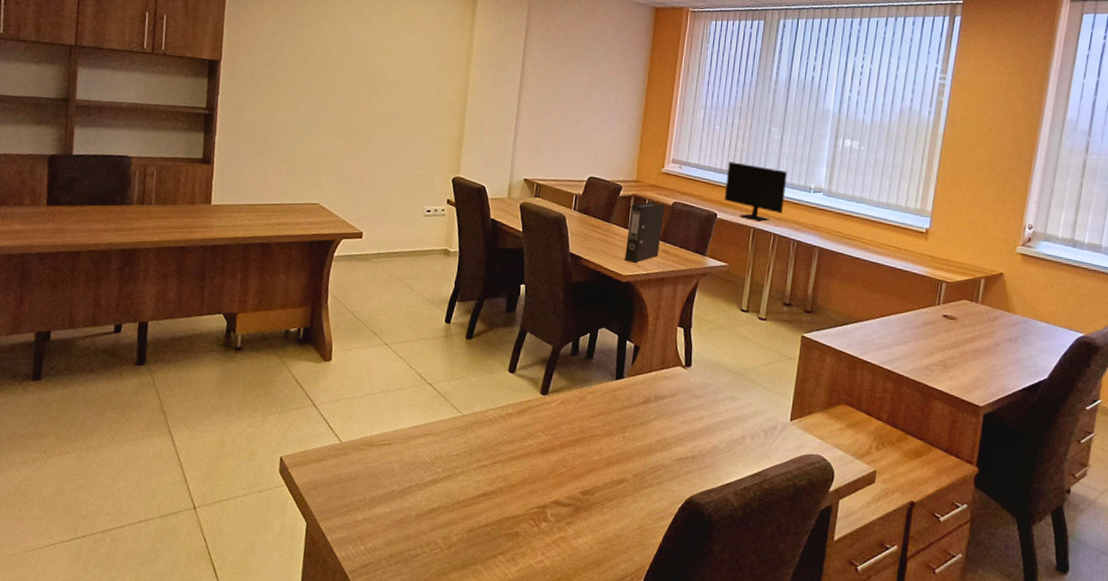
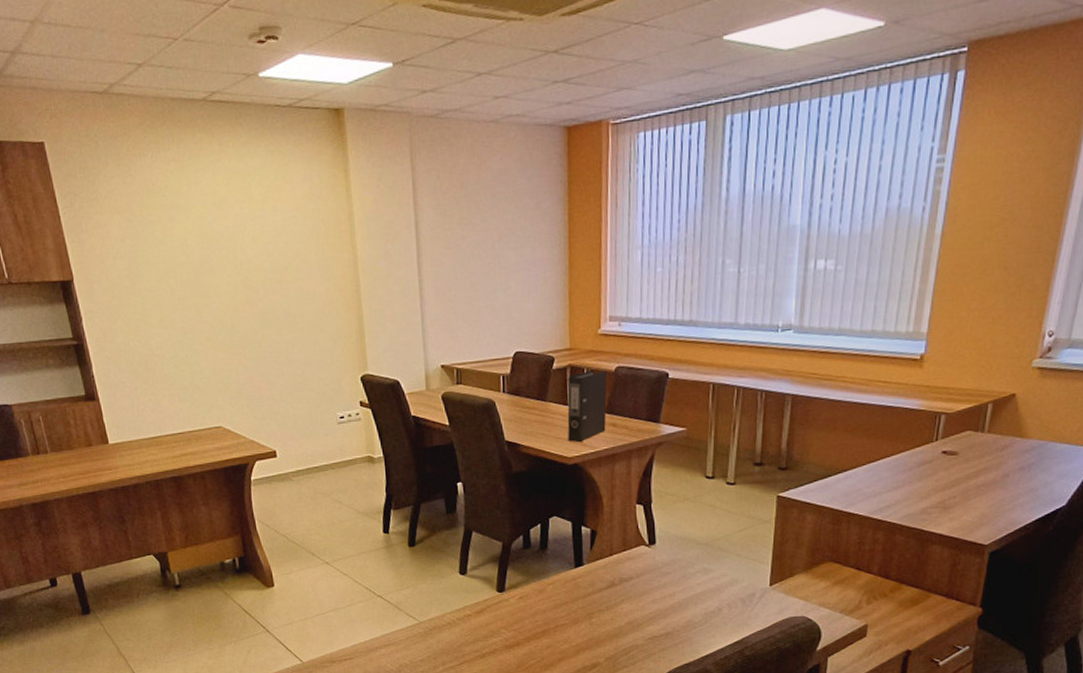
monitor: present [724,161,787,221] -> none [675,308,748,375]

